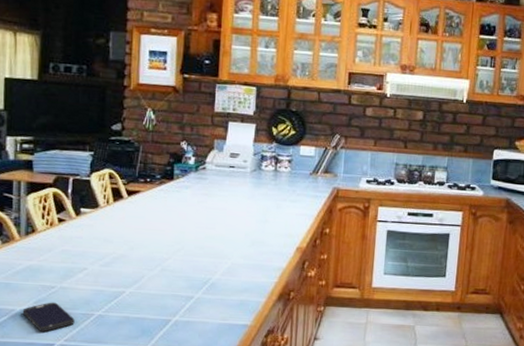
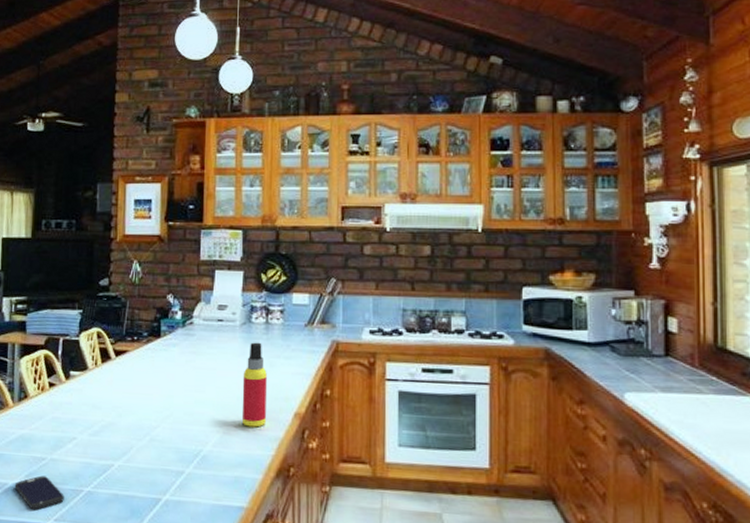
spray bottle: none [249,187,274,259] -> present [241,342,267,428]

